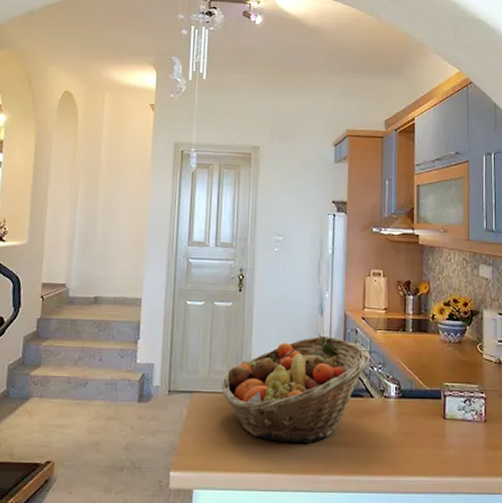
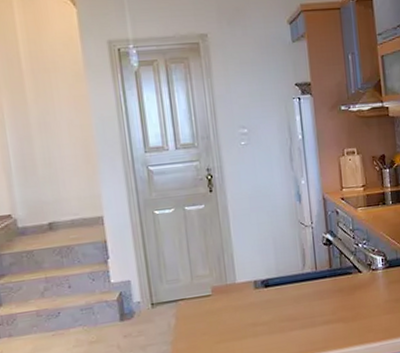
fruit basket: present [221,335,370,444] -> none [207,221,354,332]

